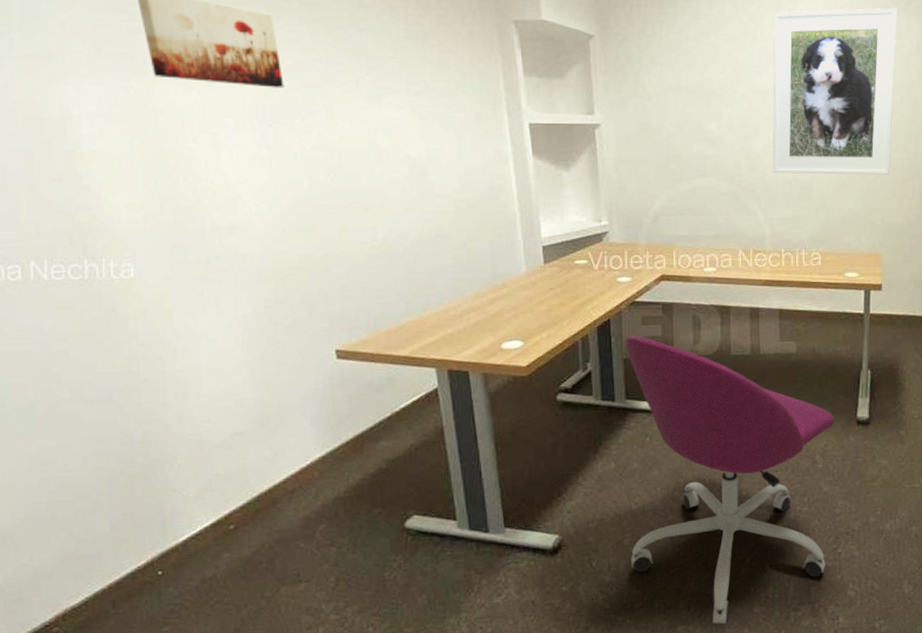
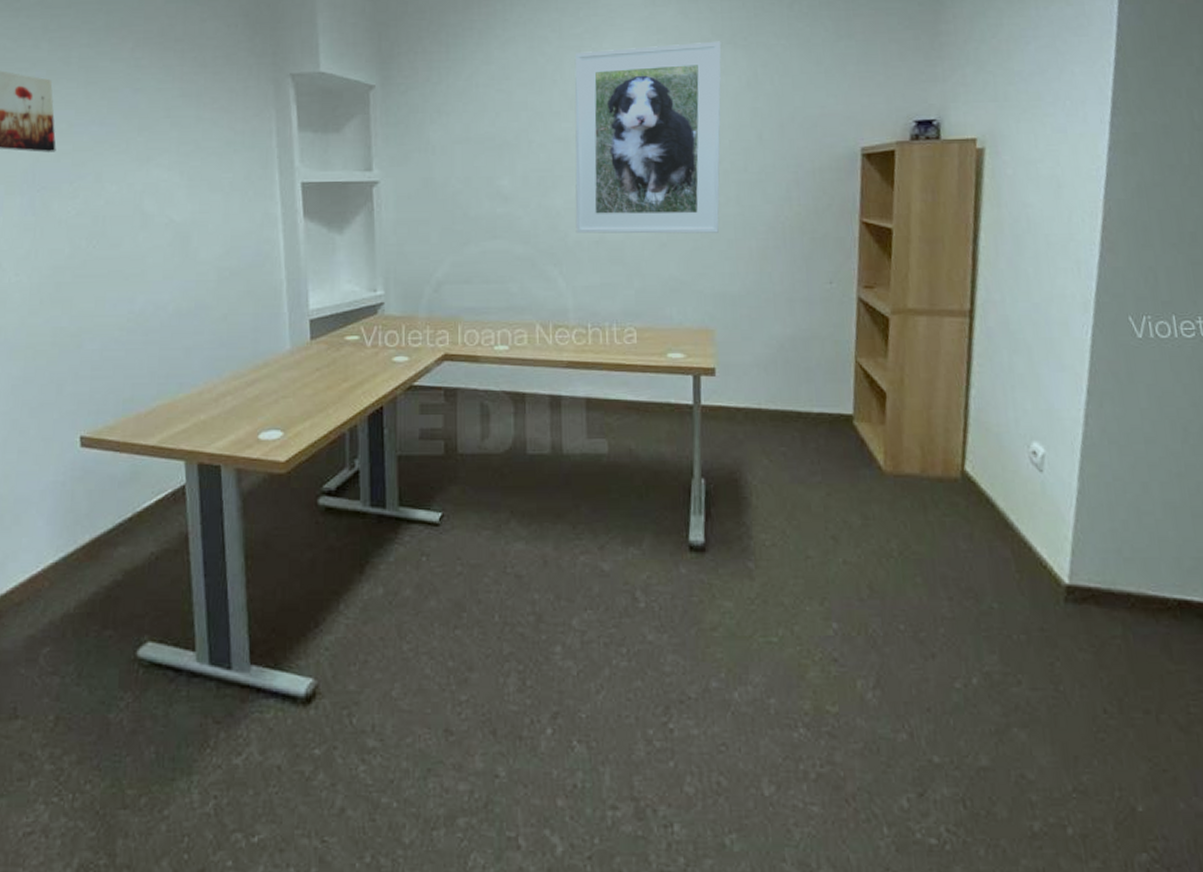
office chair: present [625,335,834,625] -> none [400,427,659,821]

